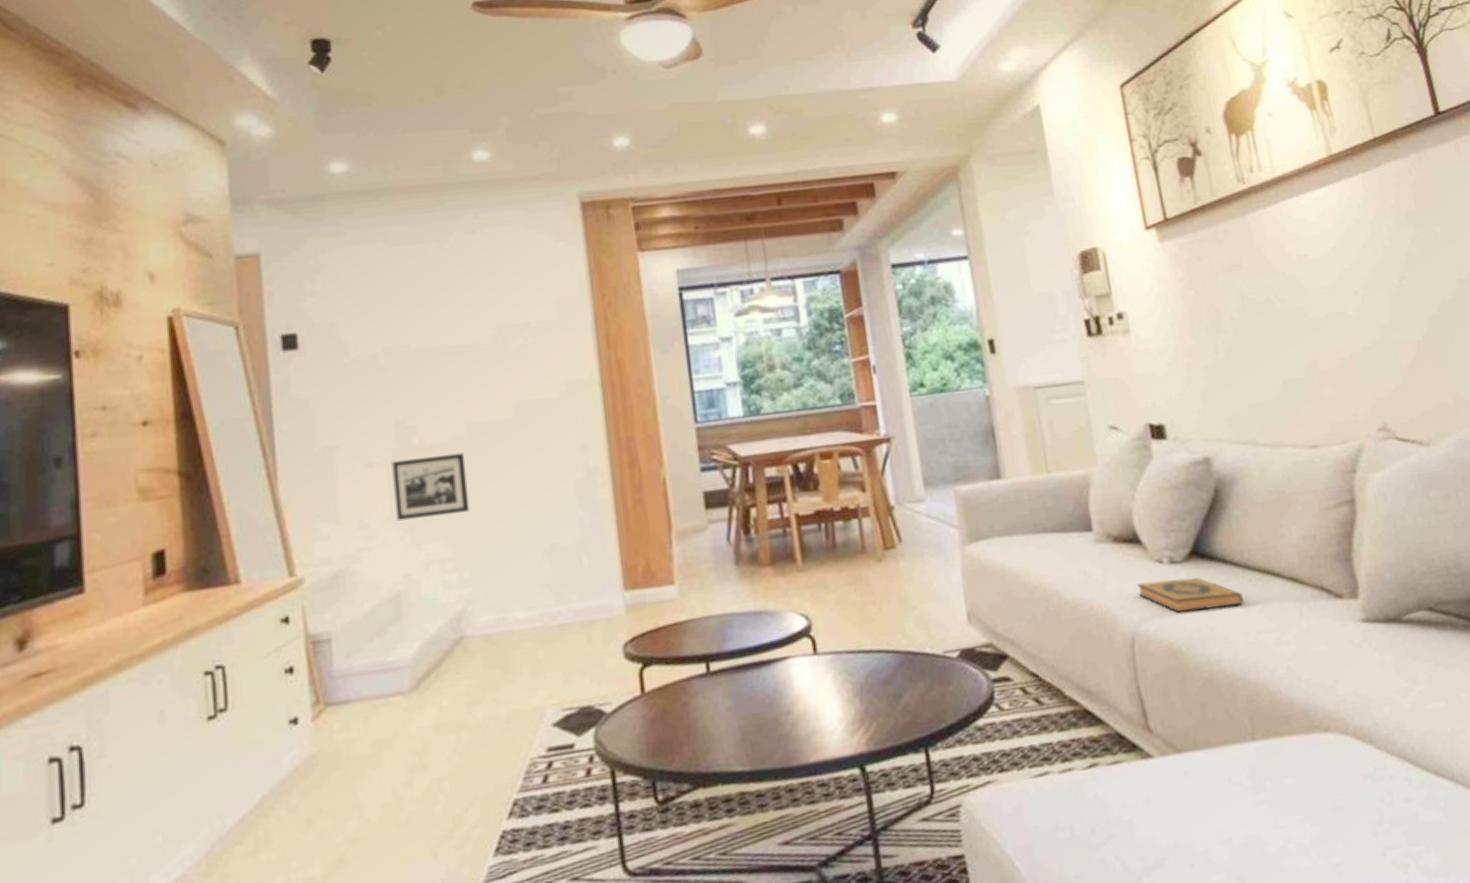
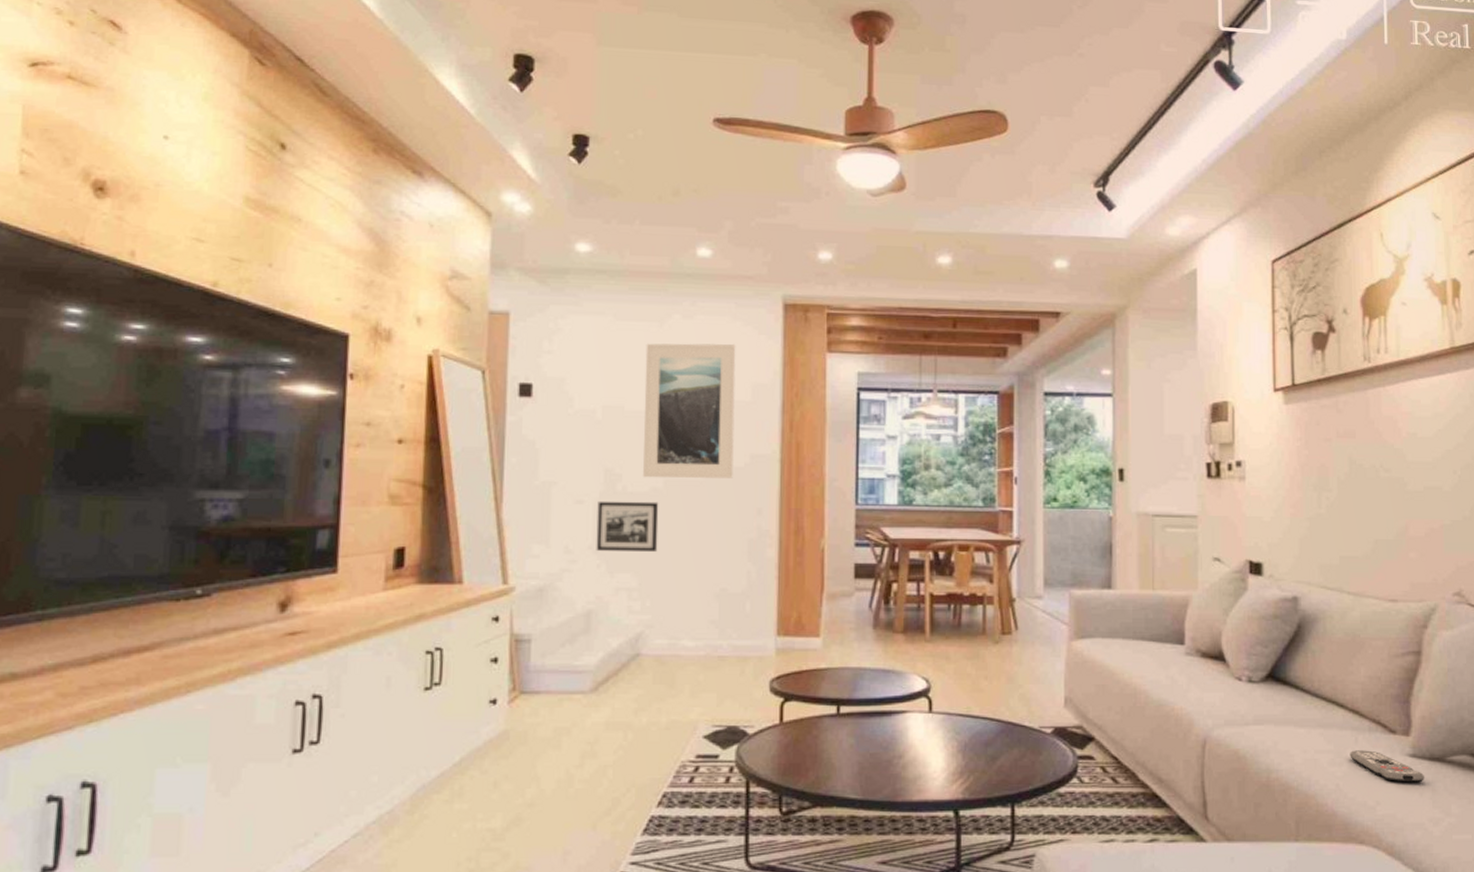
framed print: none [426,257,548,426] -> present [643,343,736,479]
hardback book: present [1137,577,1244,613] -> none [1216,695,1307,726]
remote control: none [1296,621,1383,654] -> present [1350,750,1424,783]

